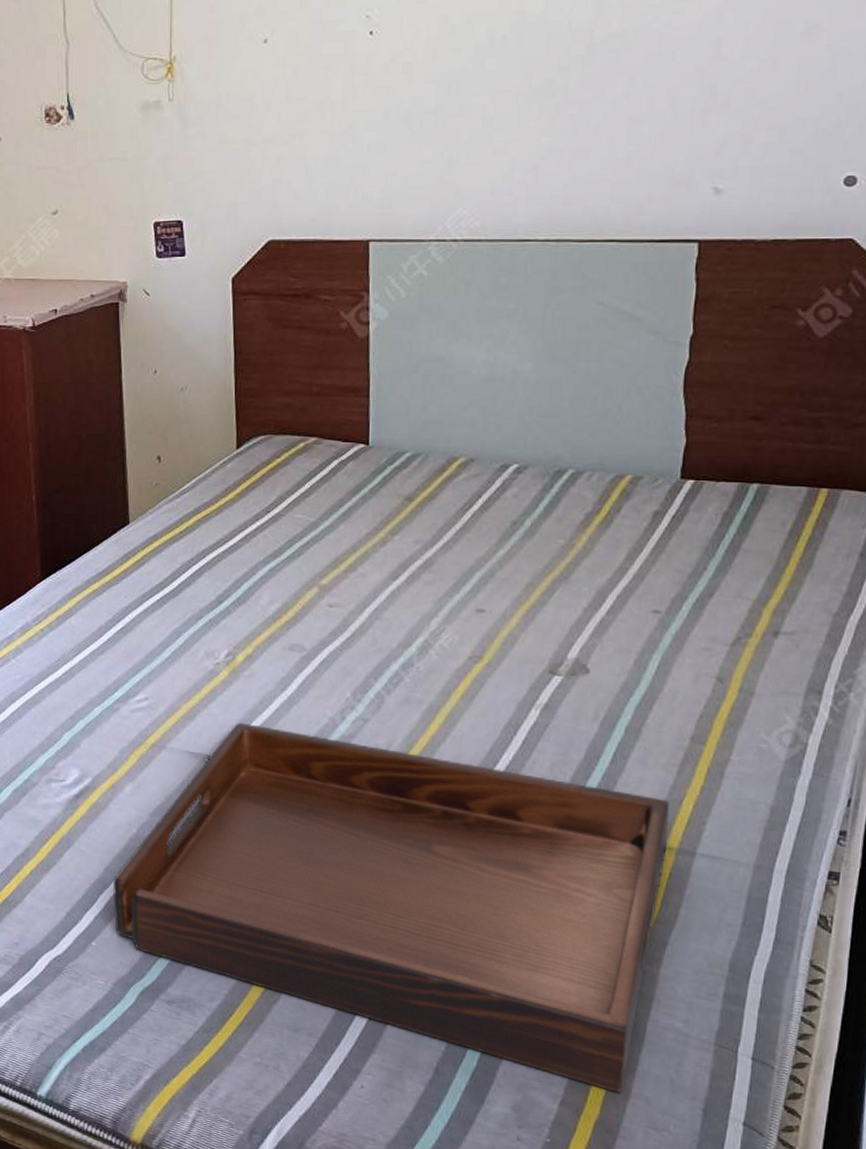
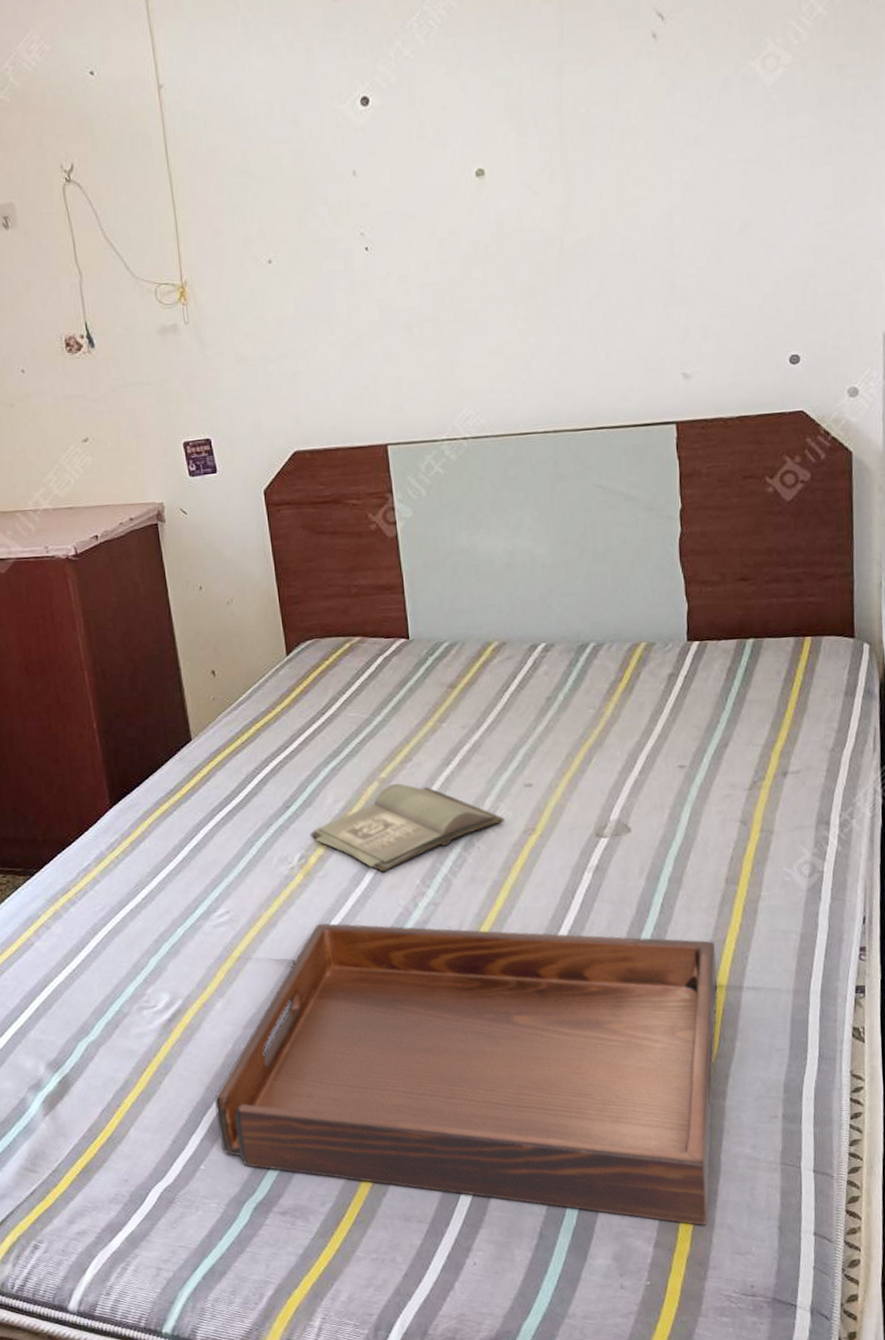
hardback book: none [241,592,450,681] -> present [310,783,505,873]

